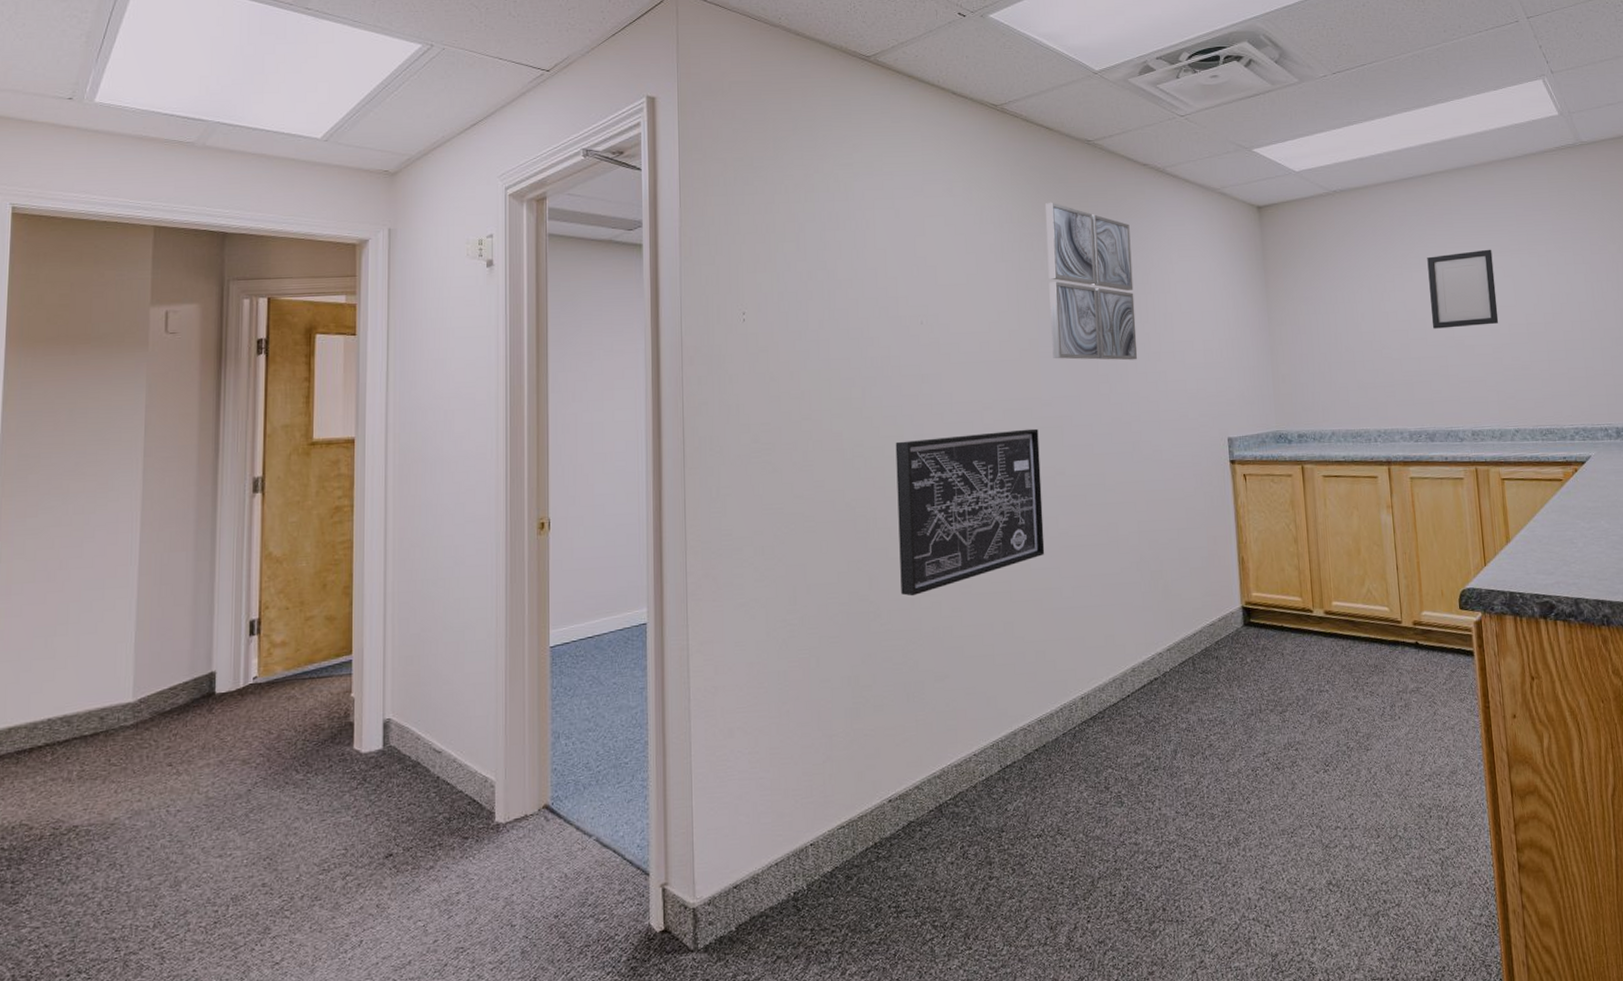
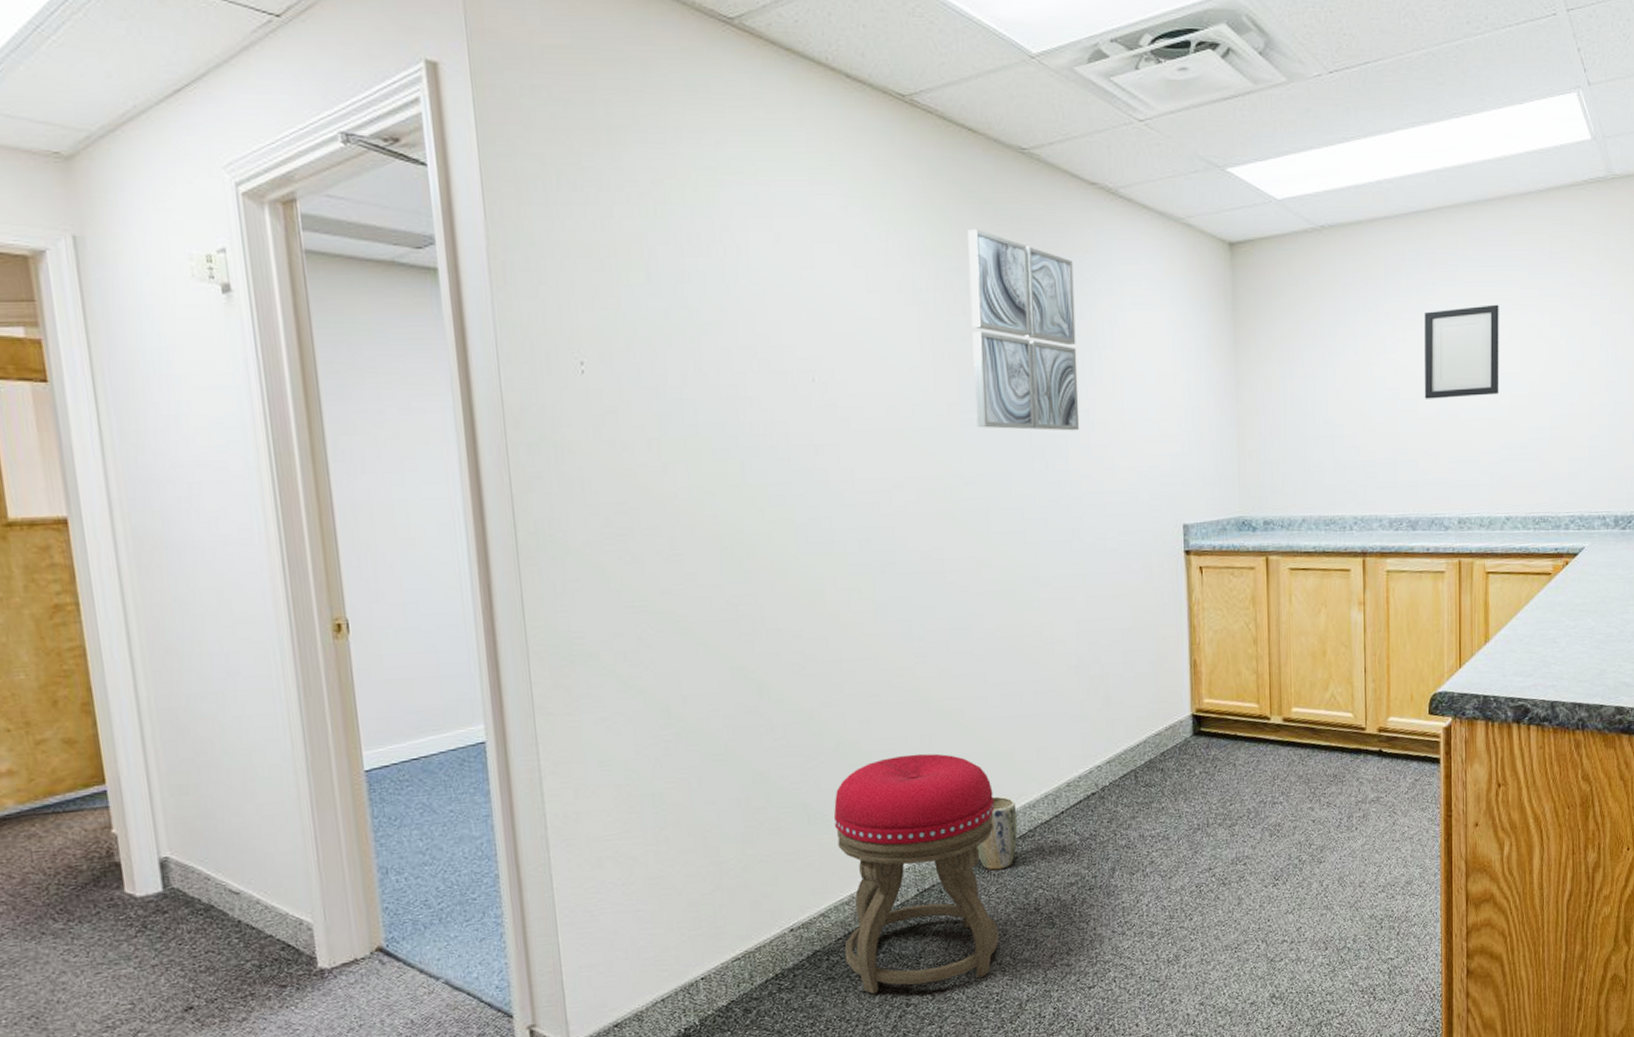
wall art: present [895,428,1045,597] -> none [784,512,968,707]
stool: none [929,639,1073,866] -> present [833,753,1000,995]
plant pot: none [1053,679,1089,749] -> present [977,796,1018,870]

